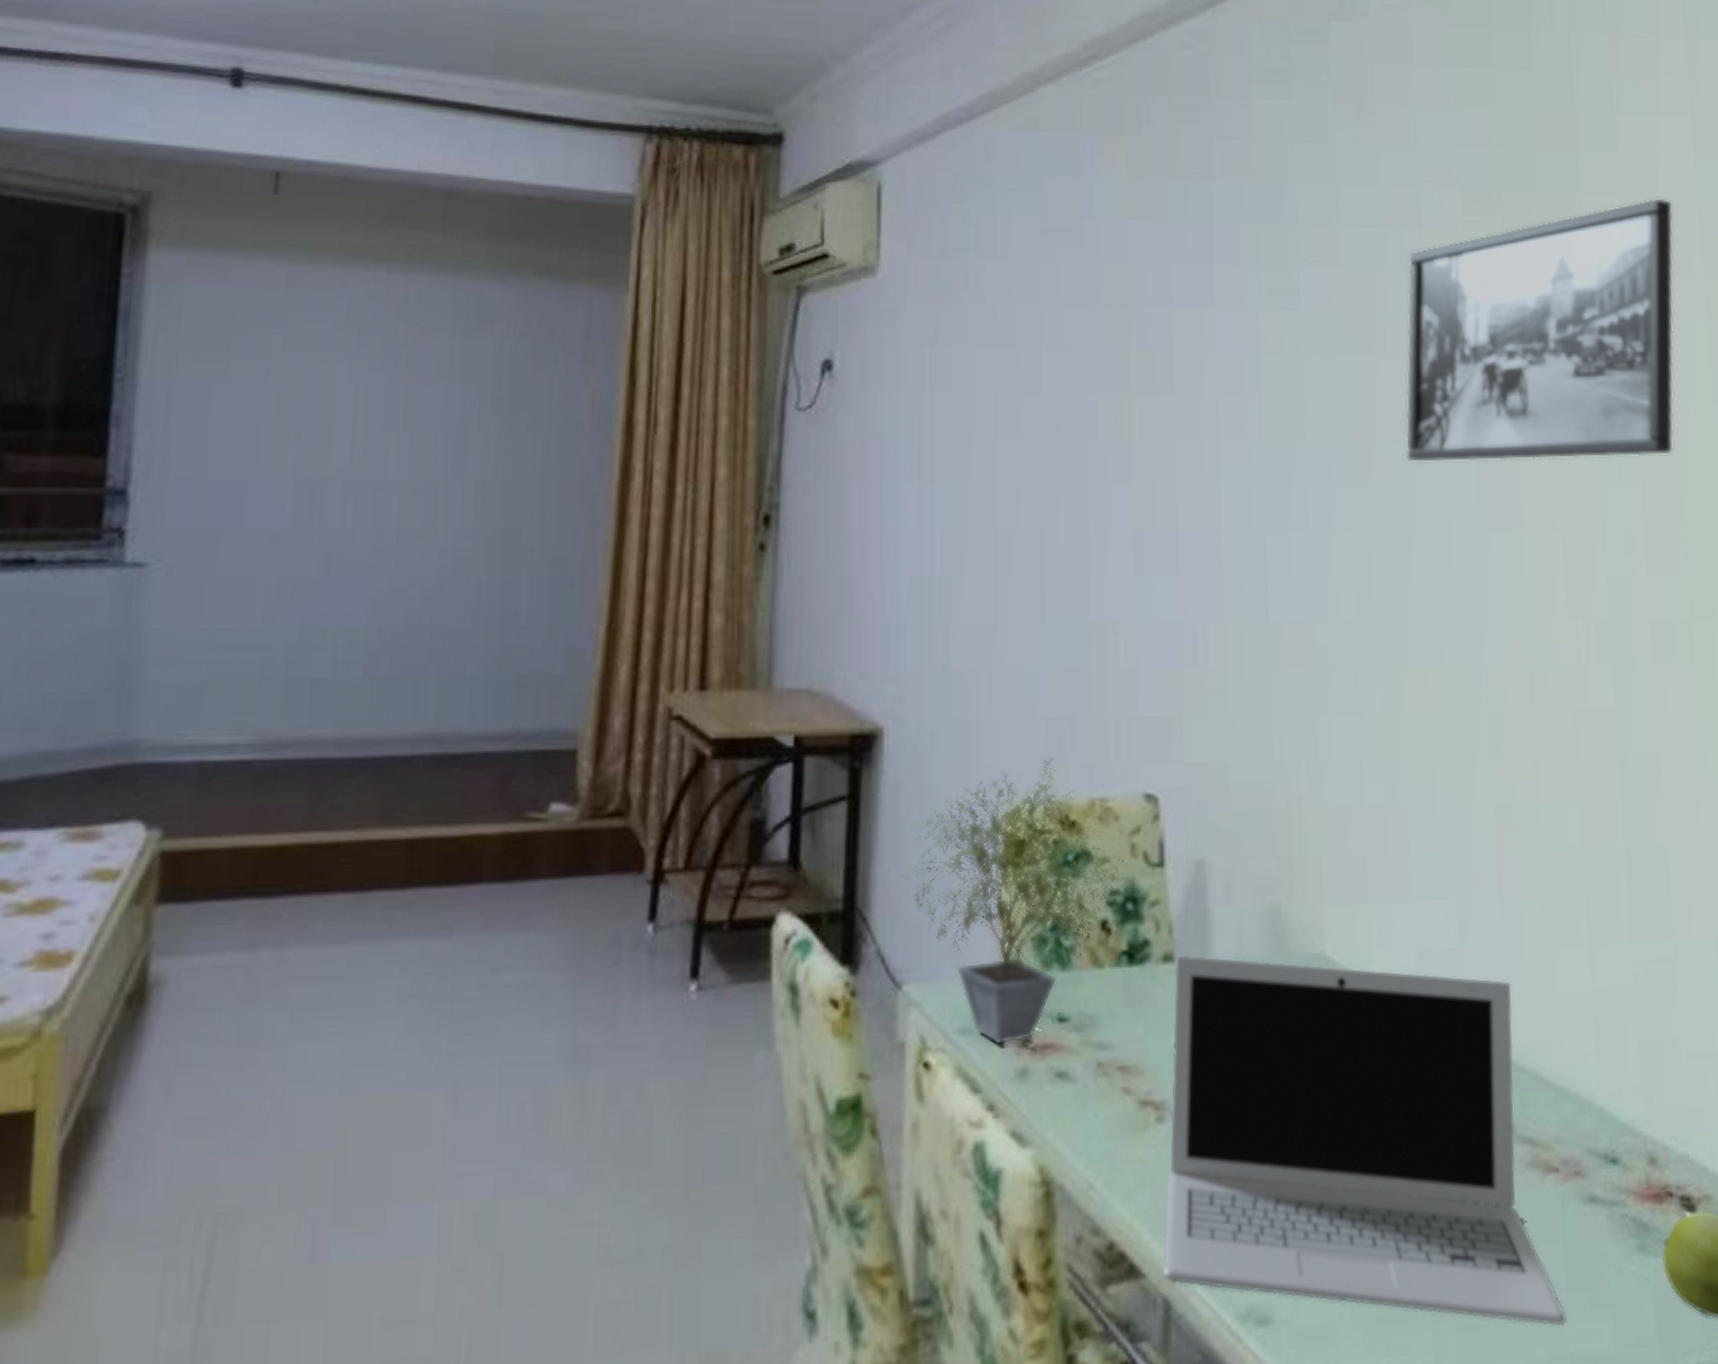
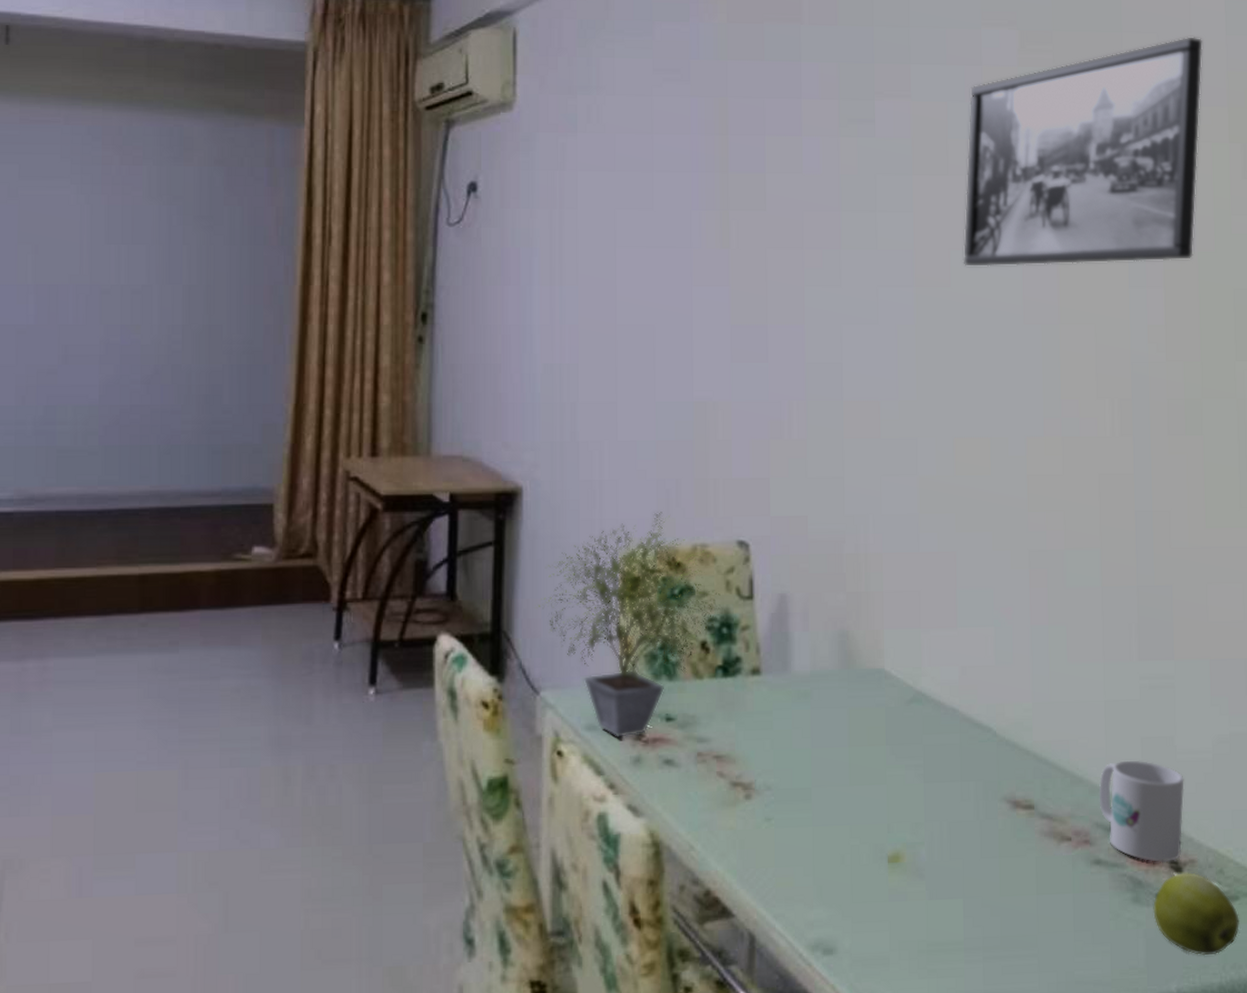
laptop: present [1162,955,1567,1325] -> none [748,669,1073,957]
mug: none [1590,1067,1694,1199] -> present [1099,760,1185,862]

